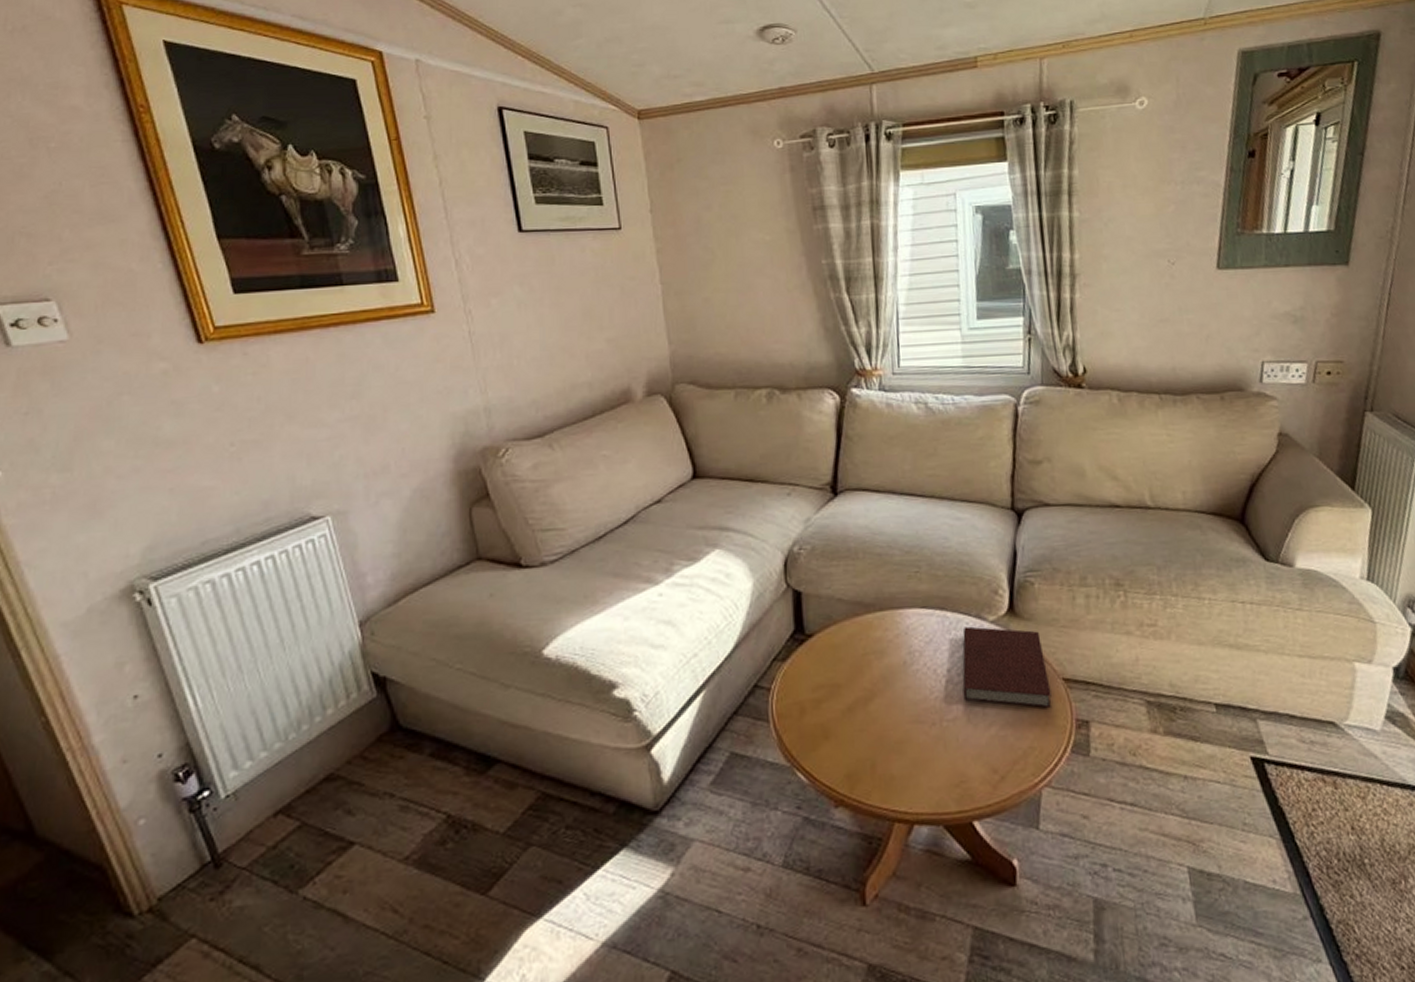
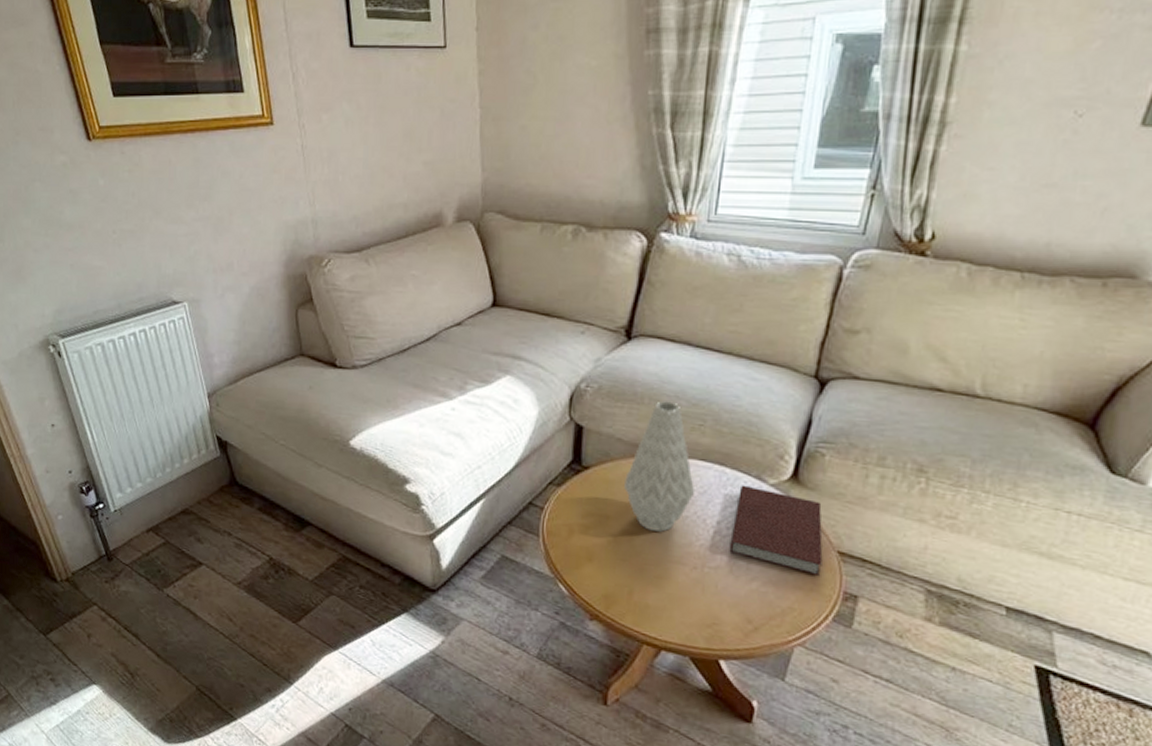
vase: none [851,552,922,692] -> present [624,401,695,532]

